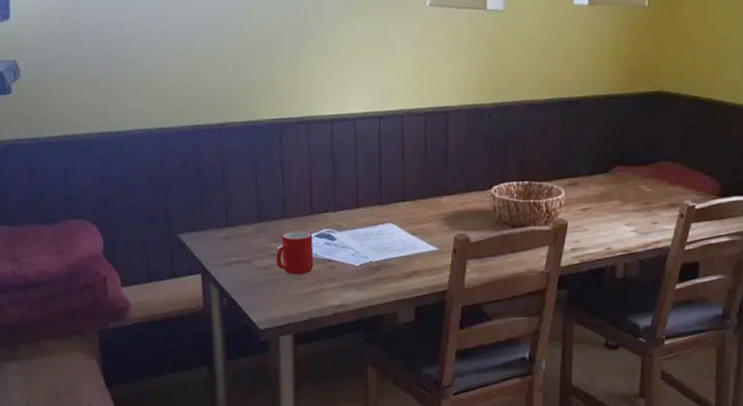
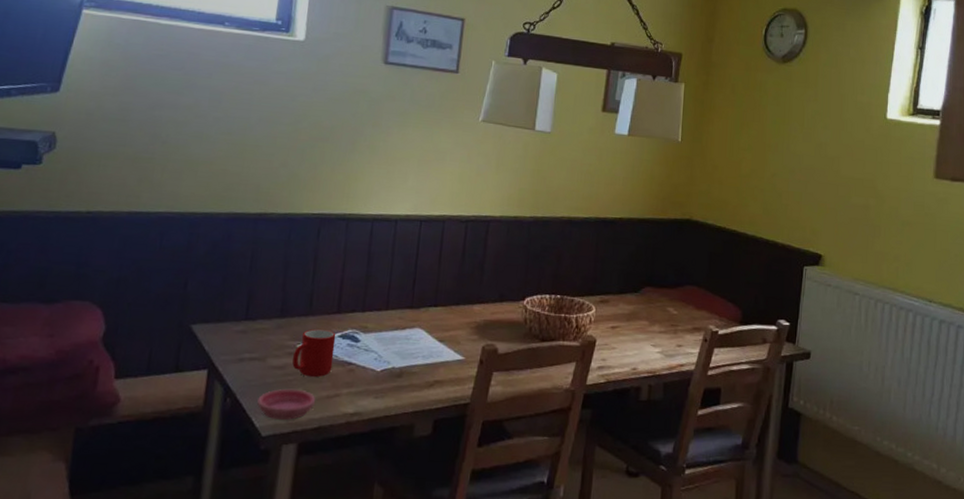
saucer: none [251,286,304,314] -> present [257,388,316,420]

